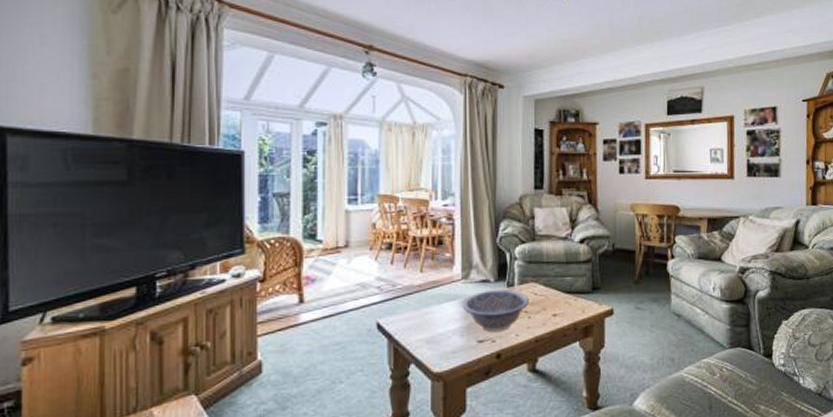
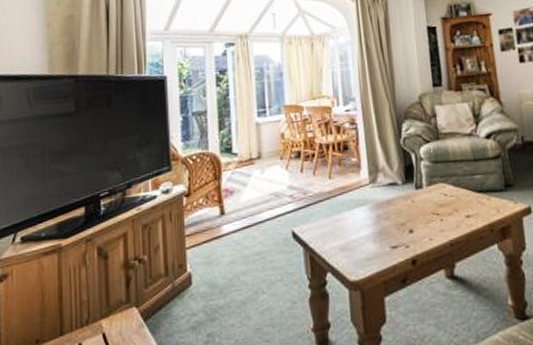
decorative bowl: present [462,289,529,333] -> none [372,191,440,238]

